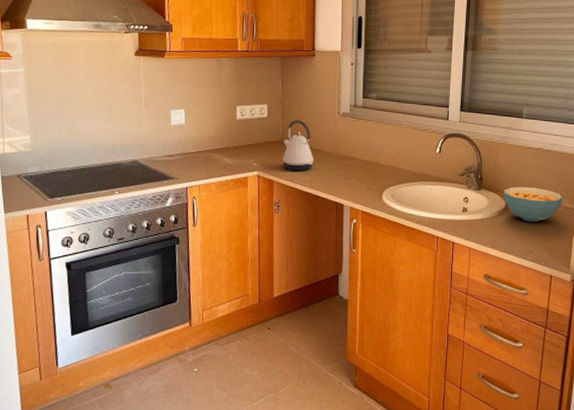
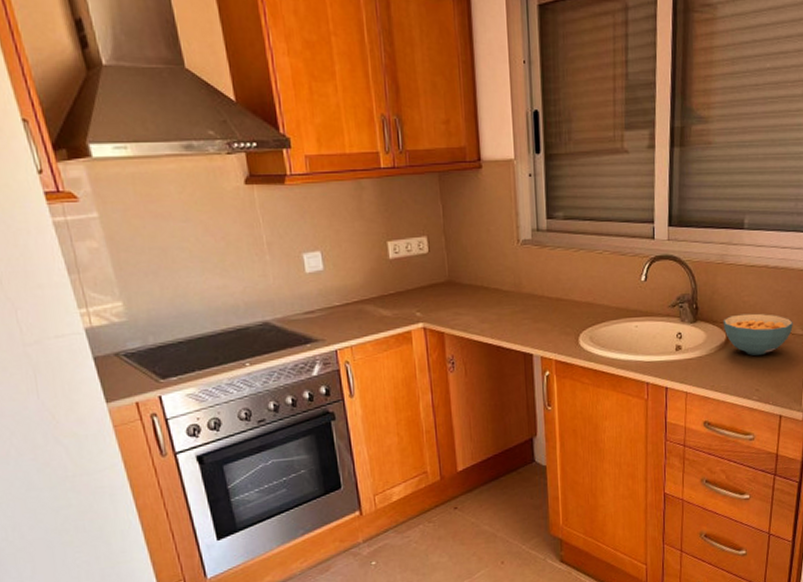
kettle: present [282,120,314,171] -> none [451,253,492,319]

